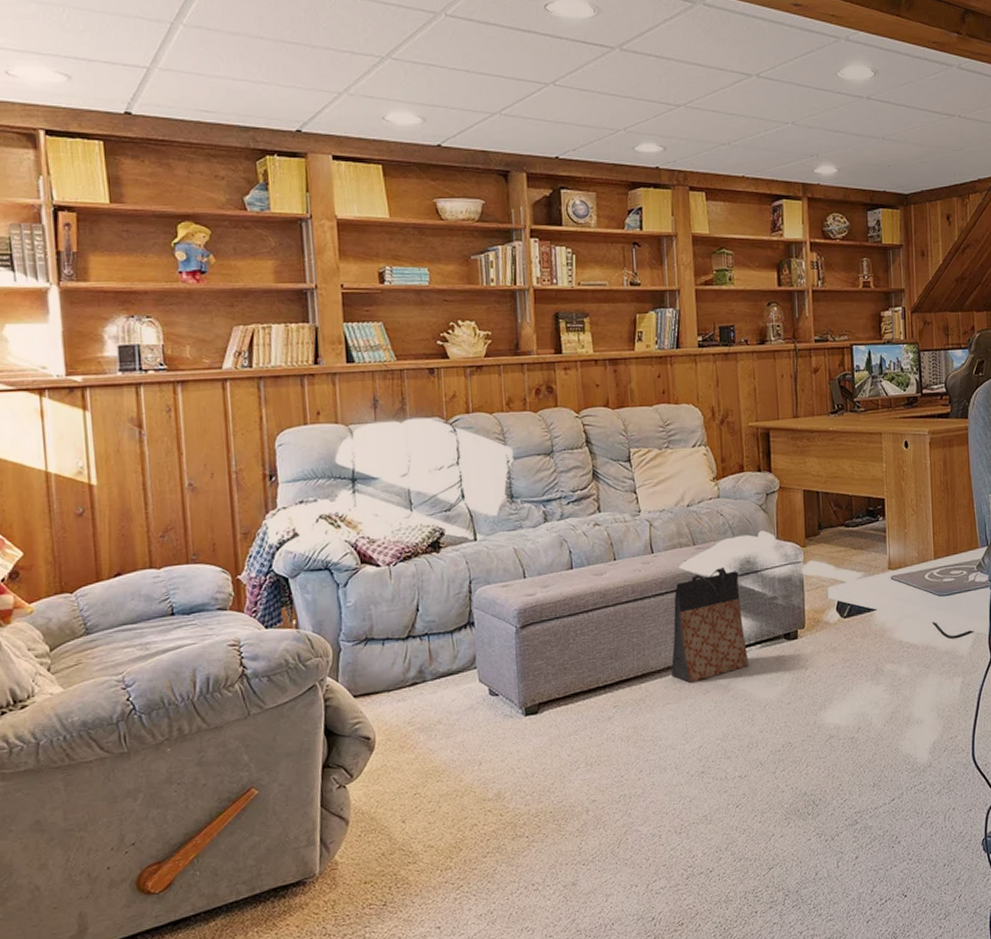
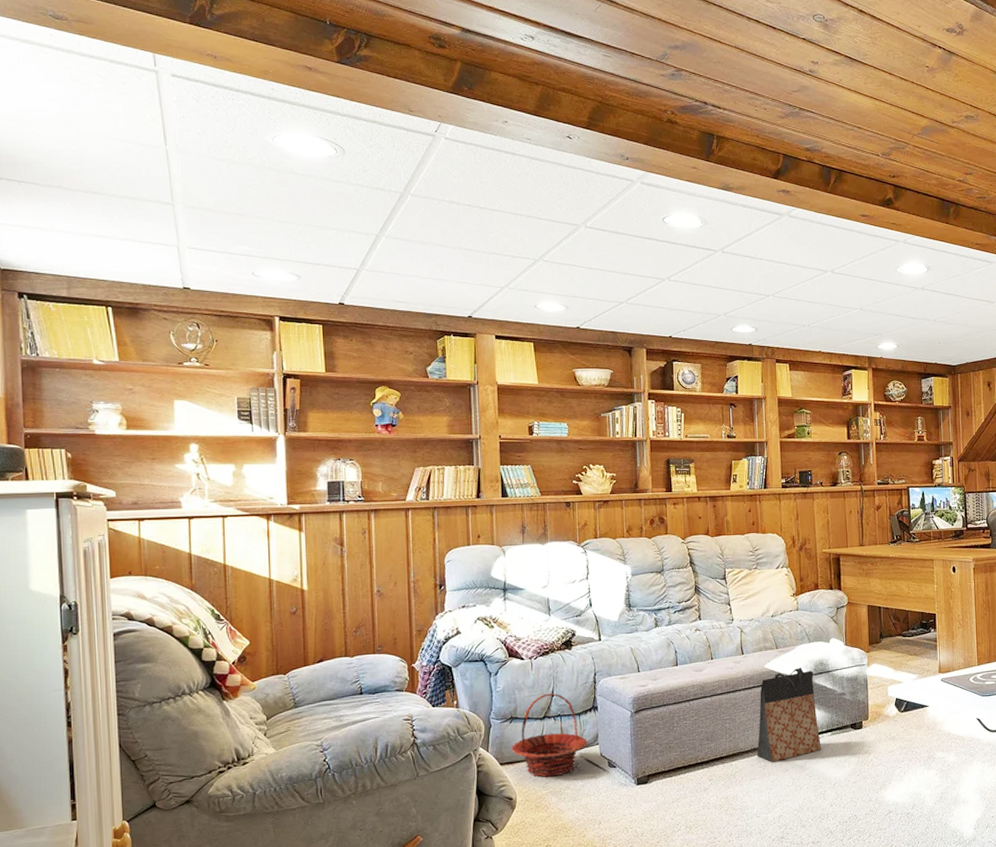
basket: none [367,607,463,711] -> present [511,693,588,777]

